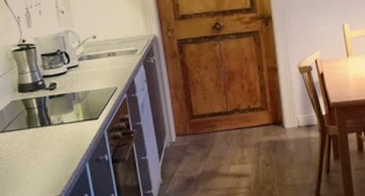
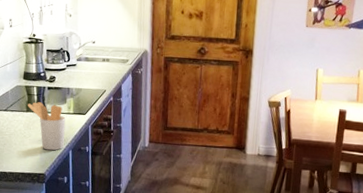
utensil holder: none [28,114,78,168] -> present [28,102,66,151]

